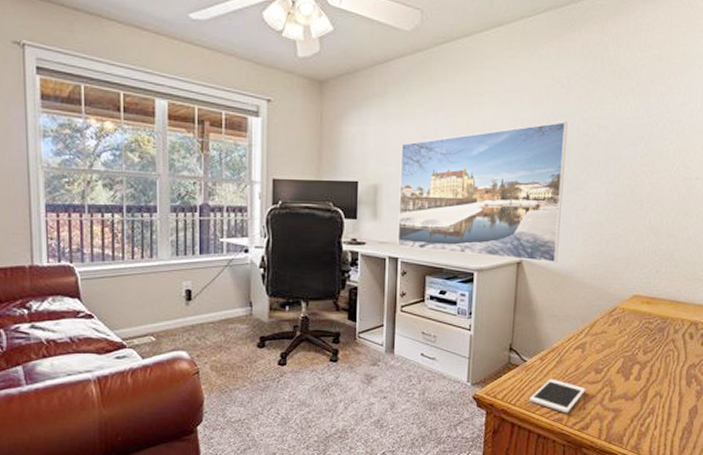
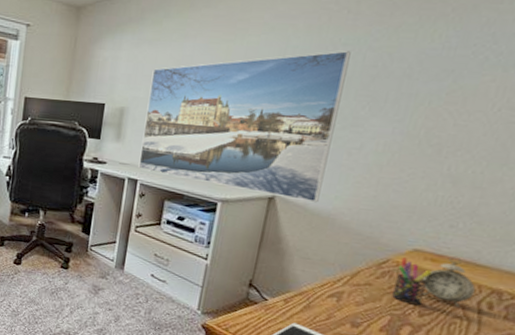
pen holder: none [623,304,649,345] -> present [392,257,433,306]
alarm clock: none [643,296,680,341] -> present [423,255,476,307]

